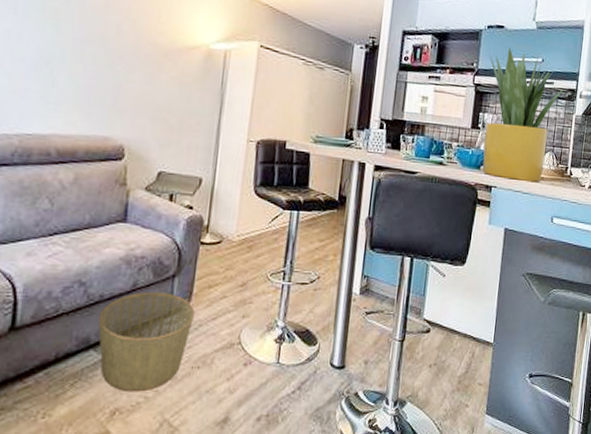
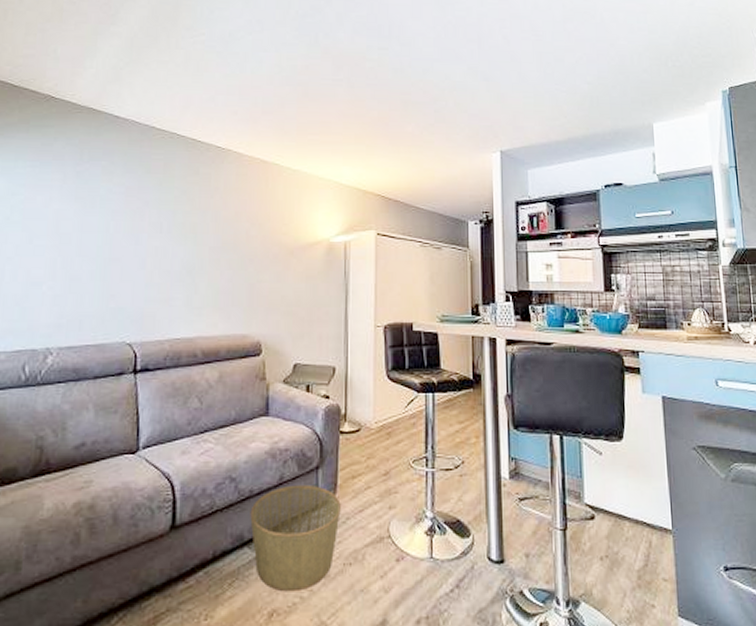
planter: present [482,47,564,182] -> none [611,204,702,342]

